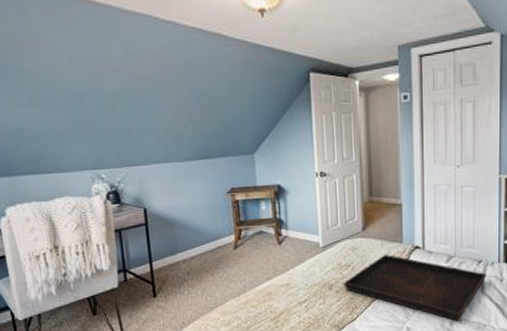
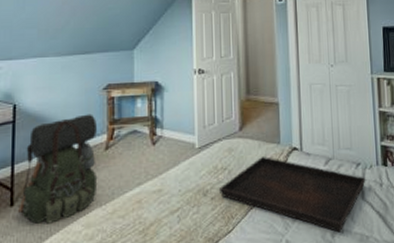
backpack: none [161,216,230,312] -> present [18,114,98,224]

